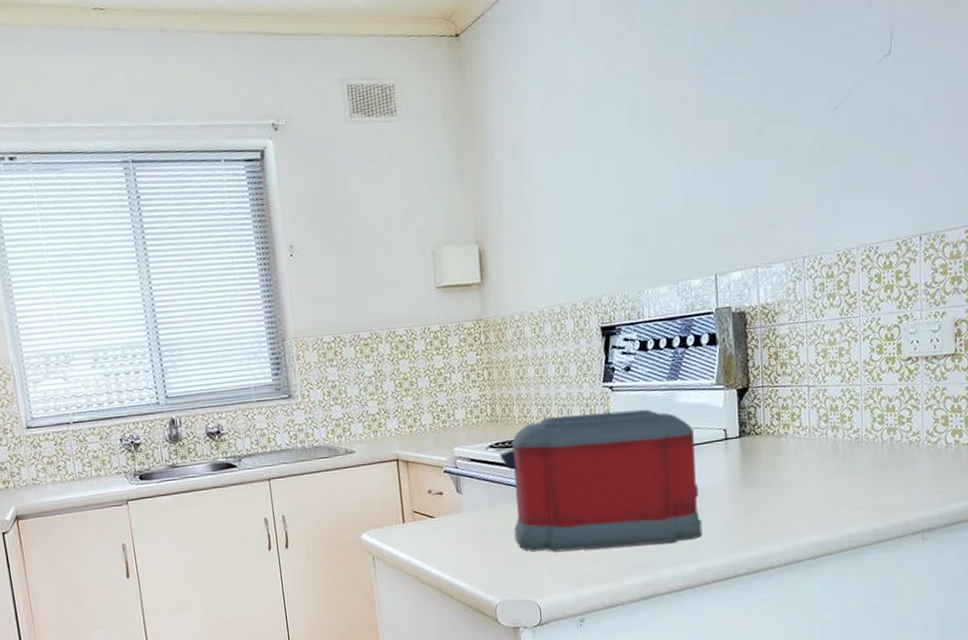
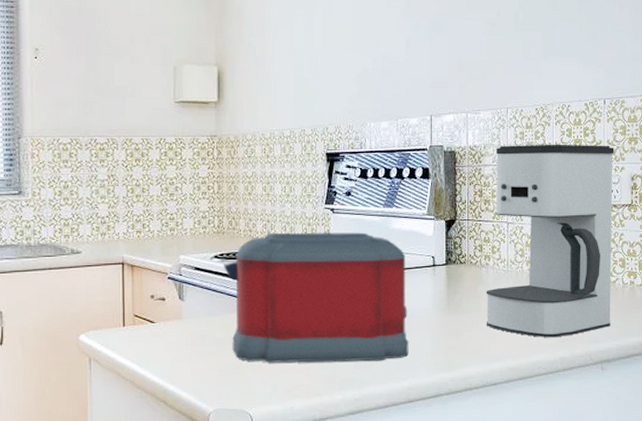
coffee maker: none [786,288,933,509] -> present [486,144,614,338]

